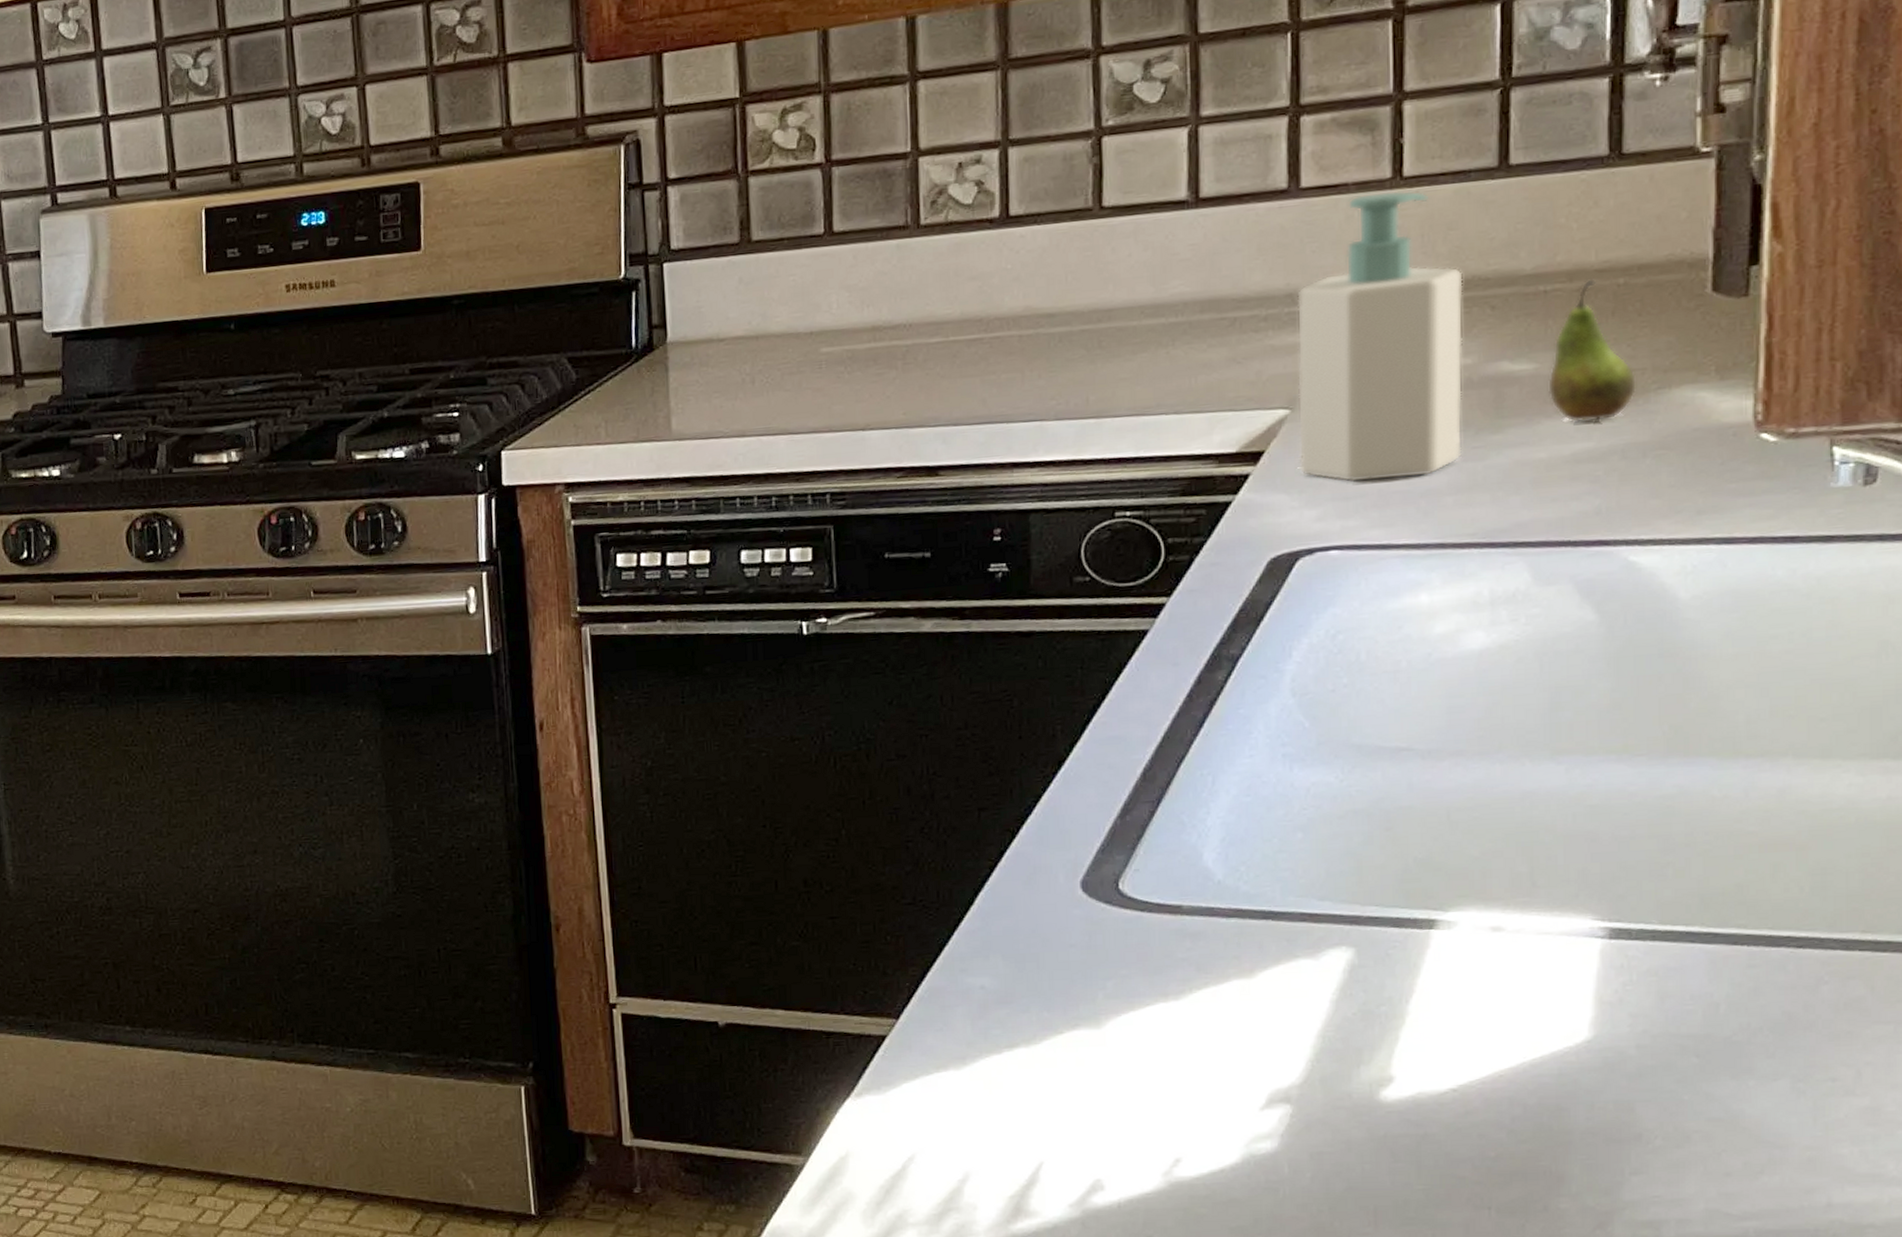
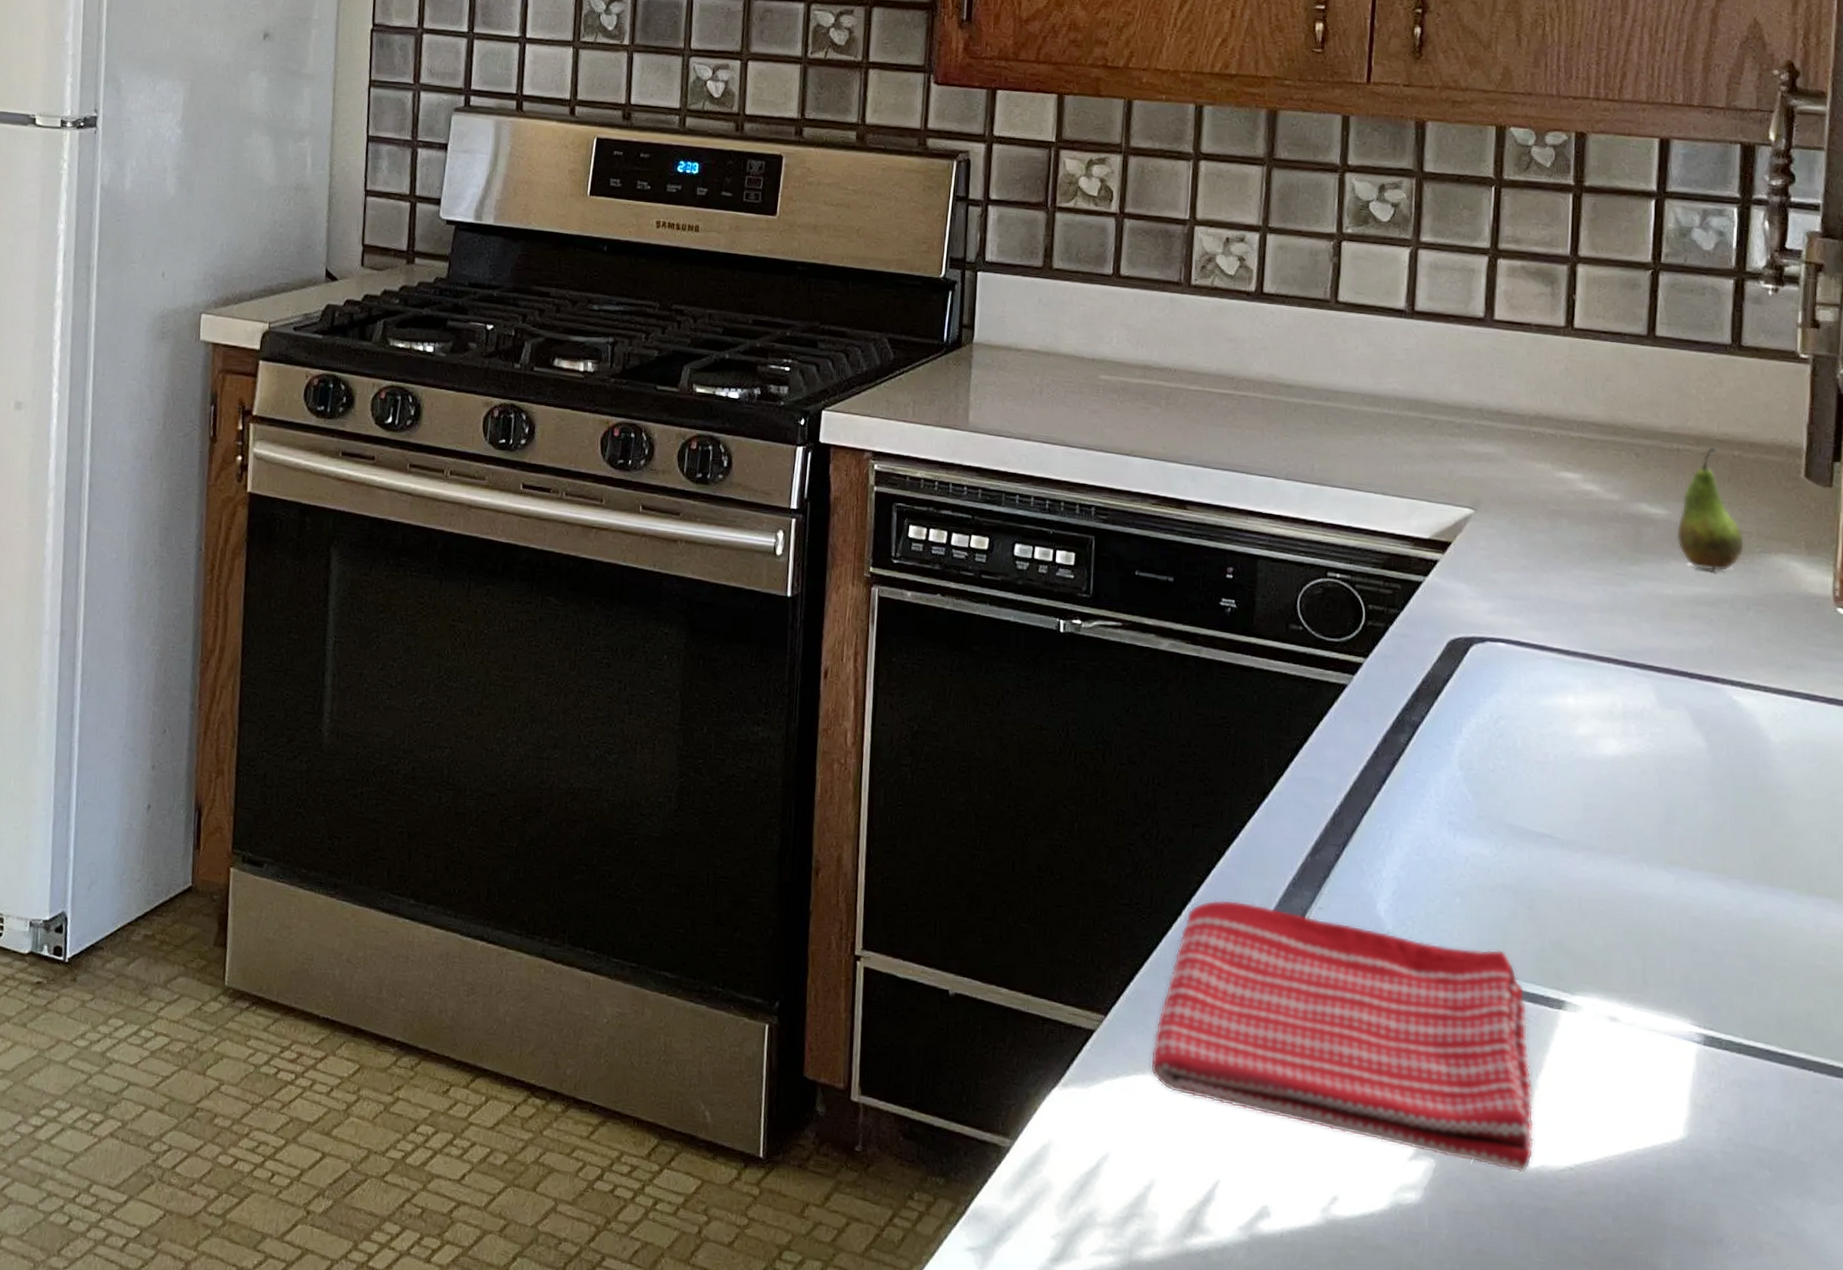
dish towel: none [952,878,1408,1104] -> present [1150,899,1535,1174]
soap bottle: present [1297,190,1464,482] -> none [1478,335,1615,591]

